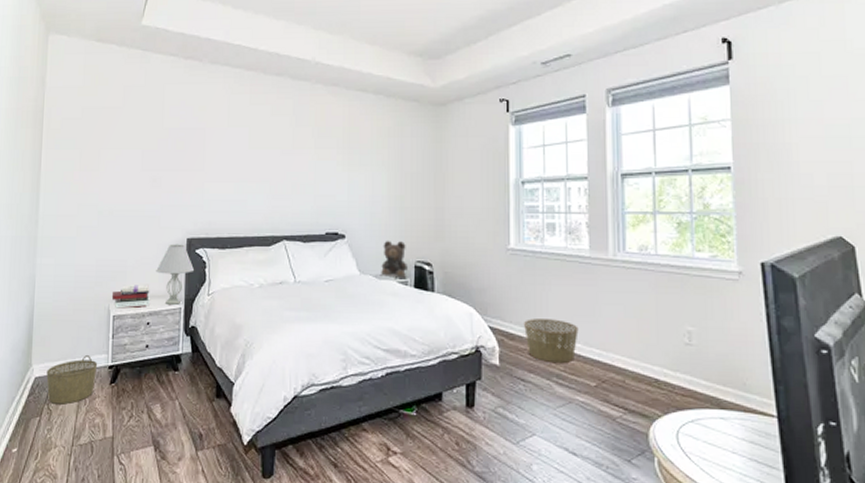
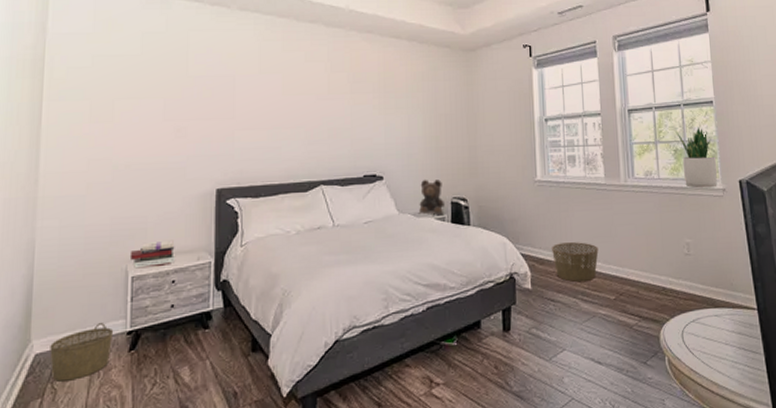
table lamp: present [156,244,195,304] -> none [182,195,226,259]
planter: none [681,197,733,269] -> present [676,127,718,189]

